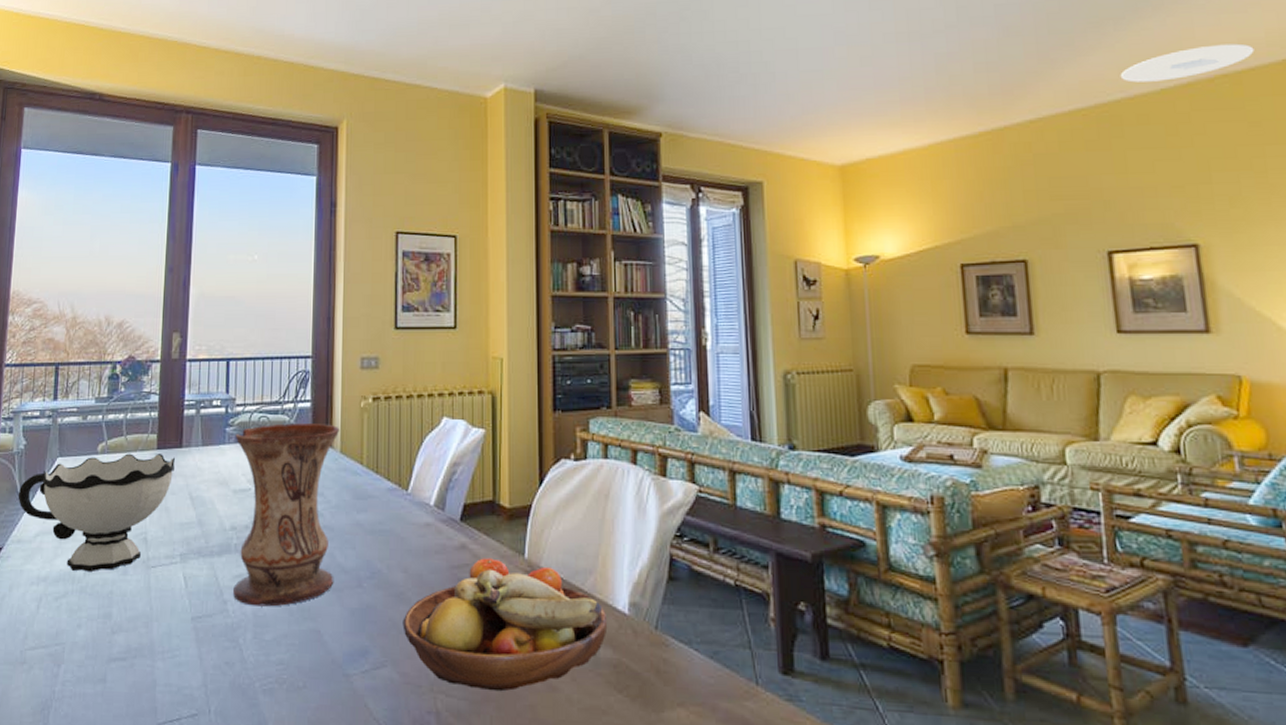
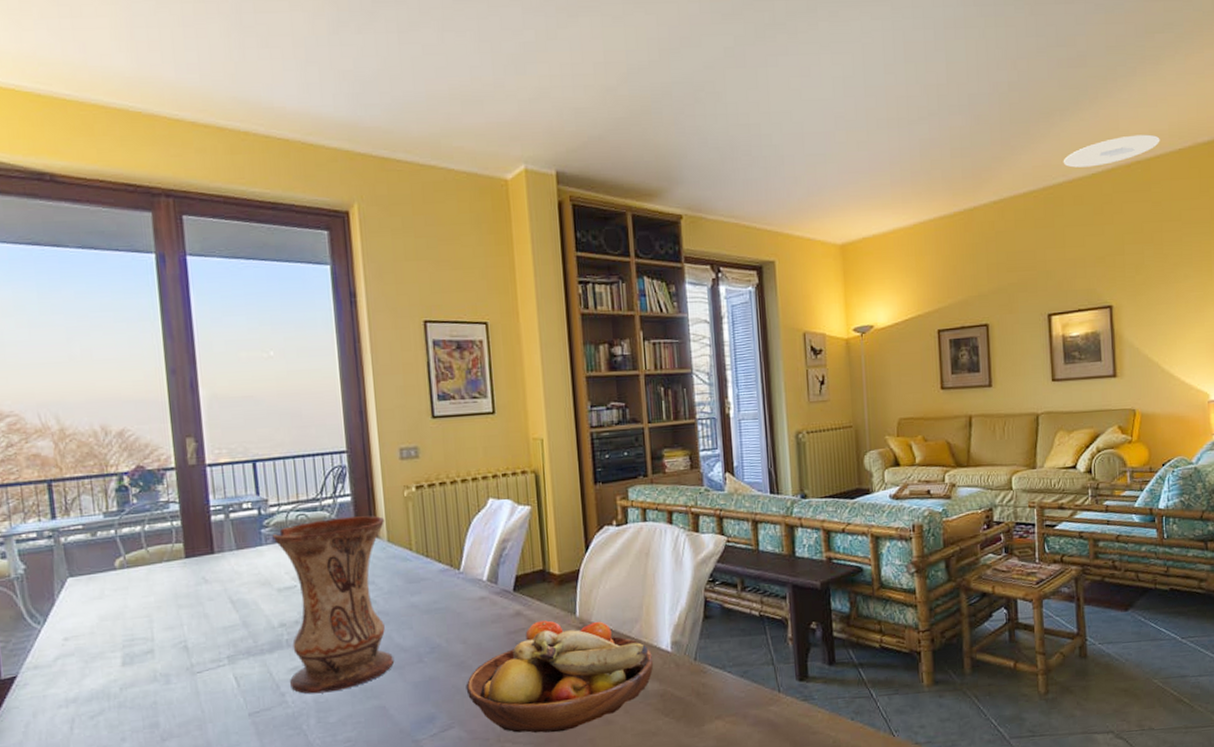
bowl: present [18,453,175,573] -> none [25,562,208,688]

